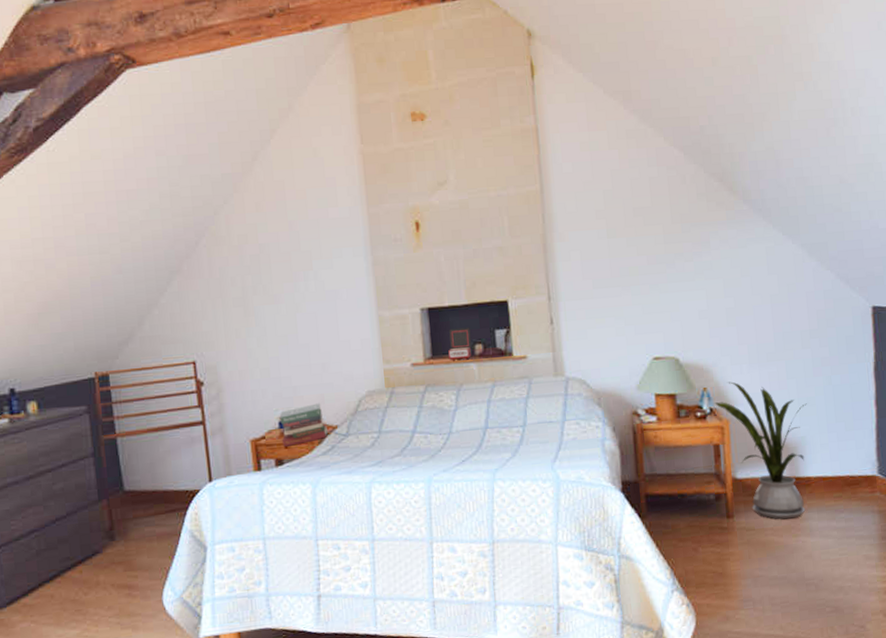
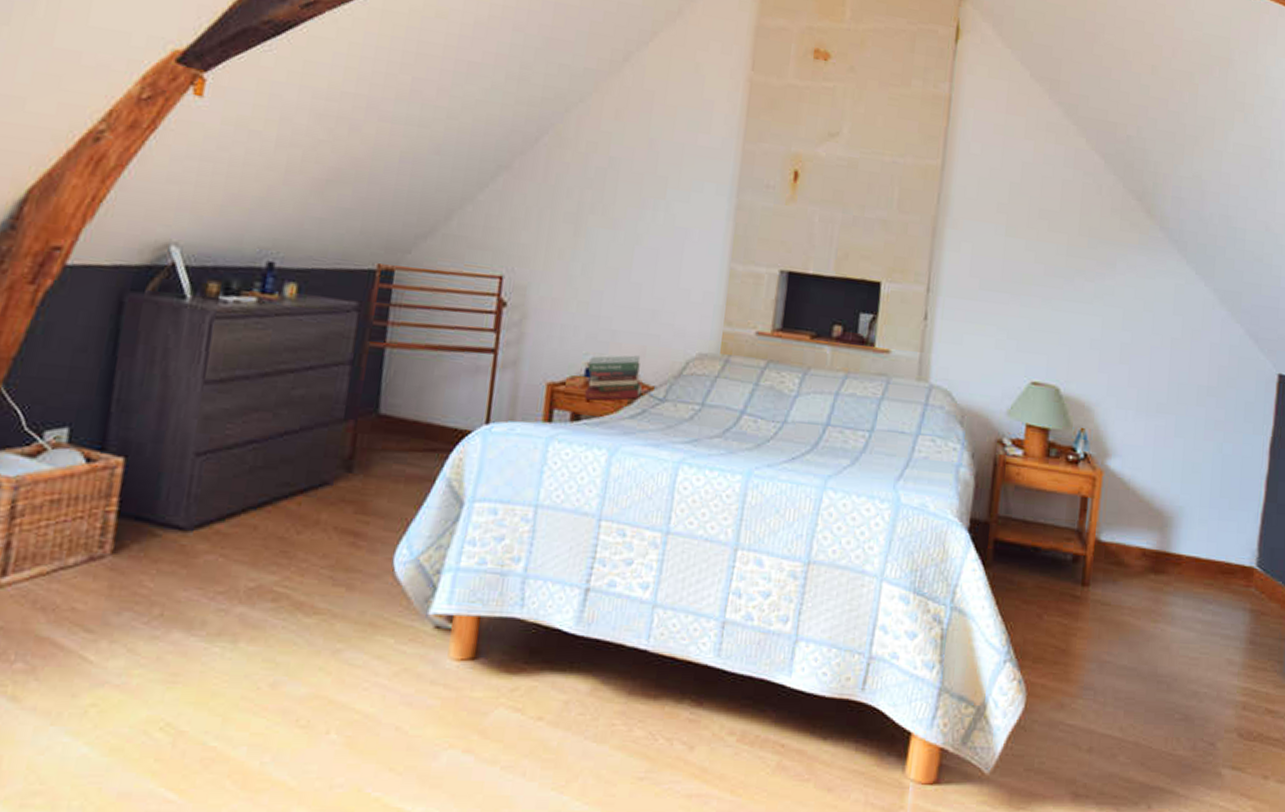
jewelry box: present [448,327,472,361] -> none [801,301,832,341]
house plant: present [715,381,807,519] -> none [1090,427,1192,600]

